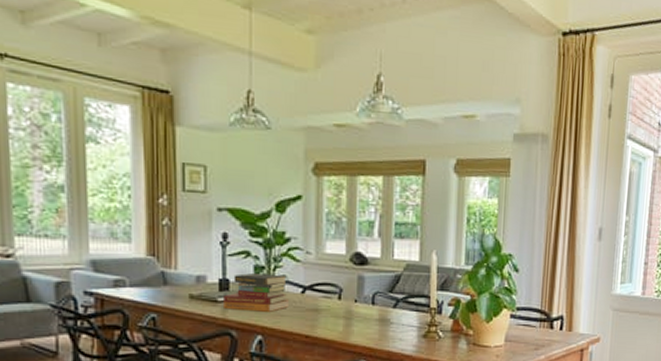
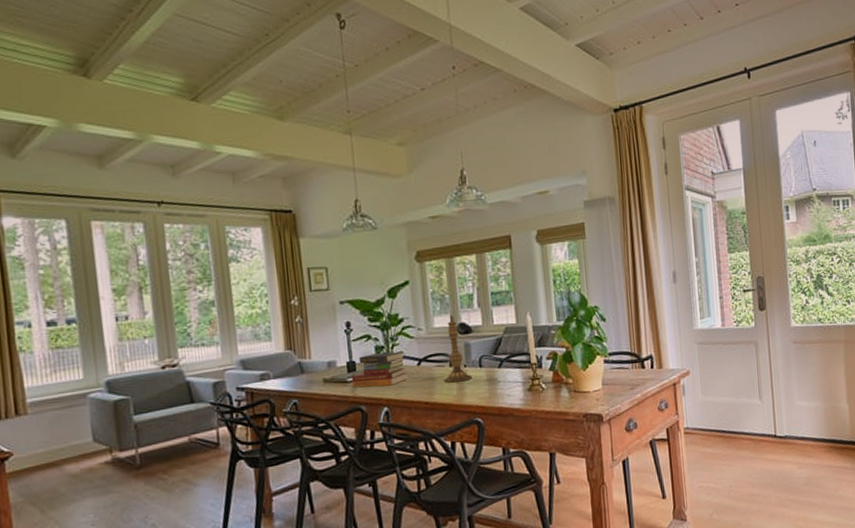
candlestick: none [330,240,362,318] -> present [444,314,472,383]

